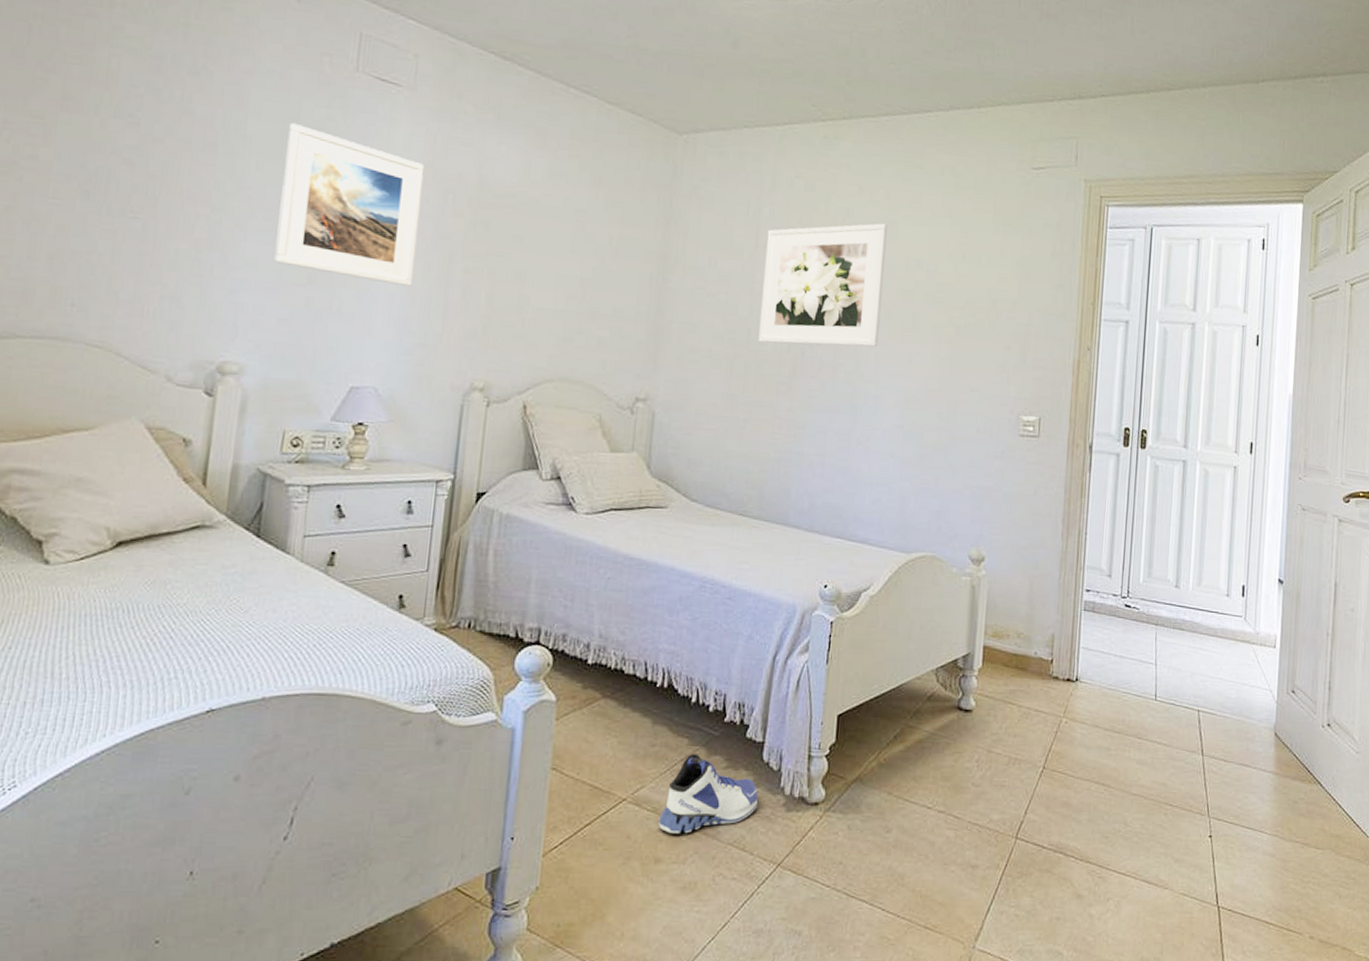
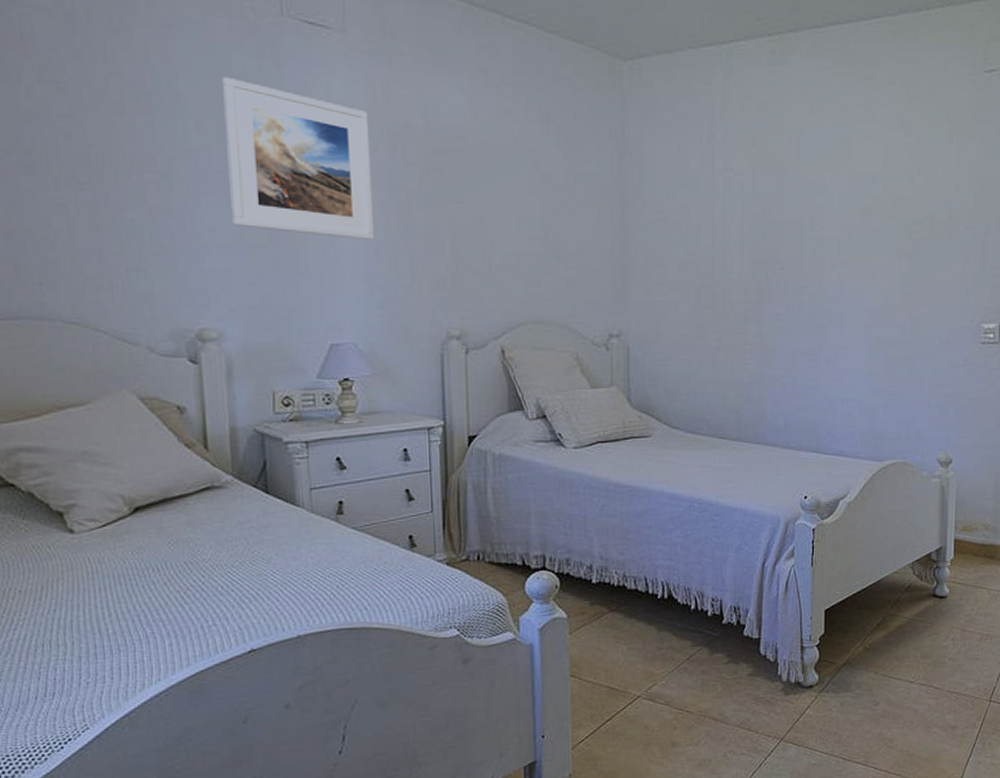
sneaker: present [659,753,758,834] -> none [672,653,758,722]
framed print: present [758,223,888,347] -> none [723,140,842,271]

